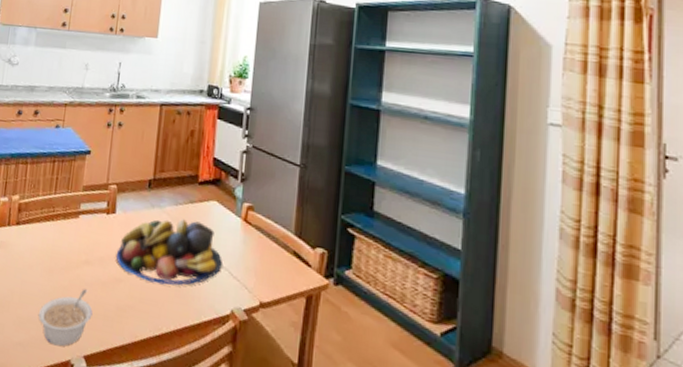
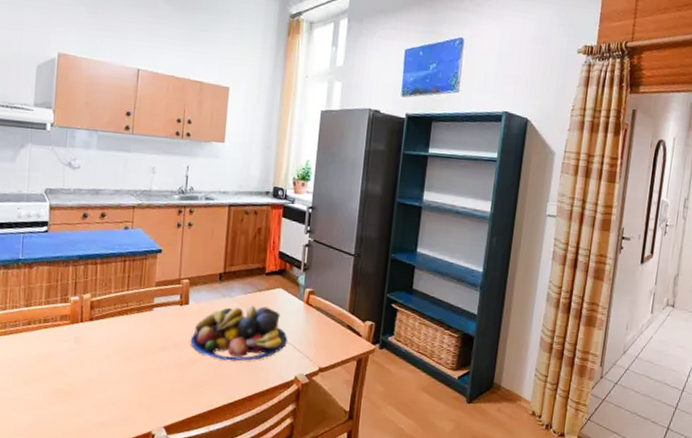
legume: present [38,289,93,347] -> none [117,371,170,422]

